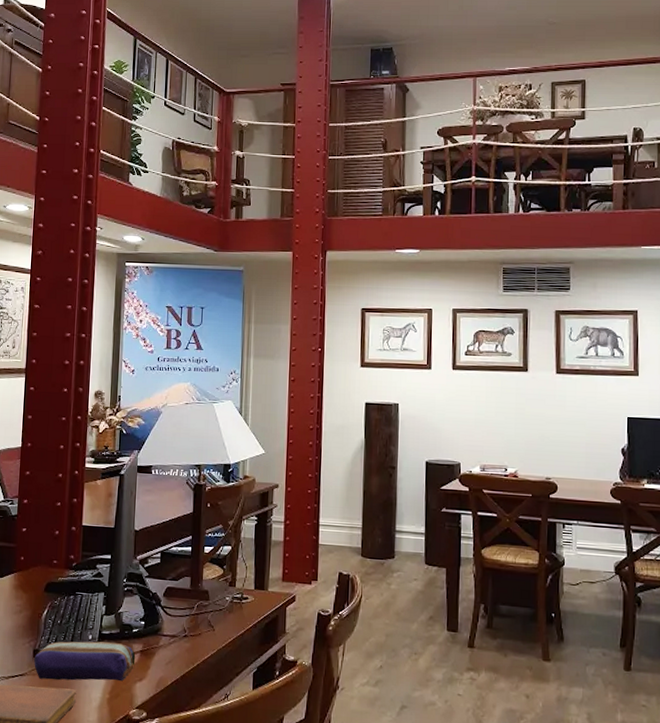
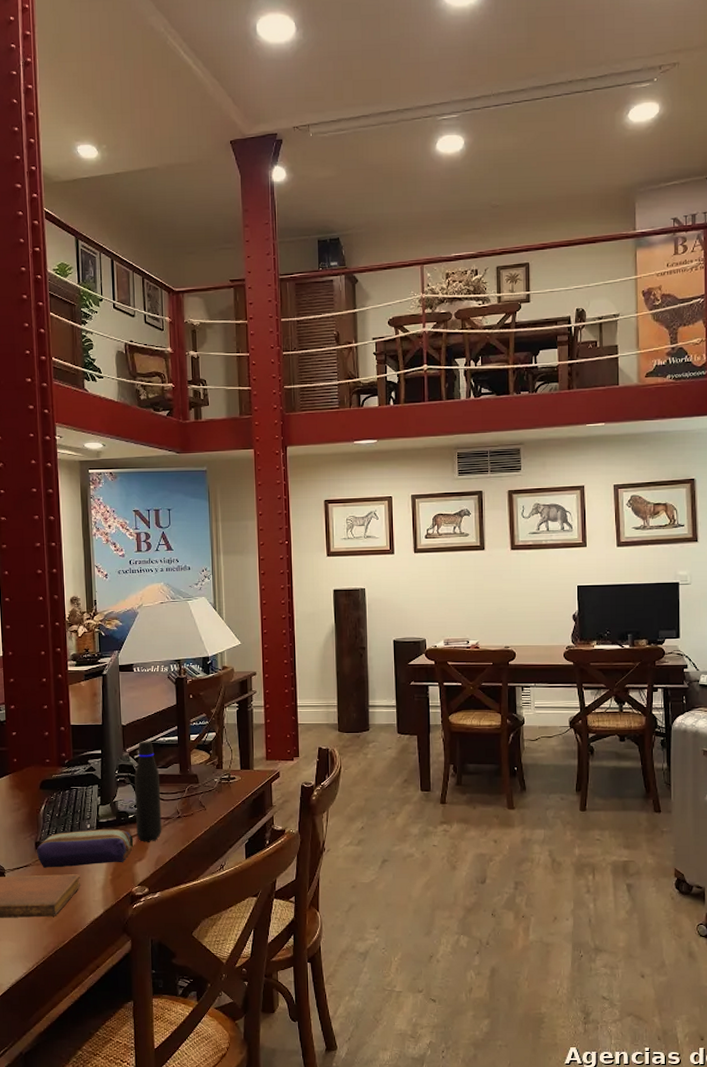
water bottle: none [139,549,169,661] -> present [134,741,162,842]

